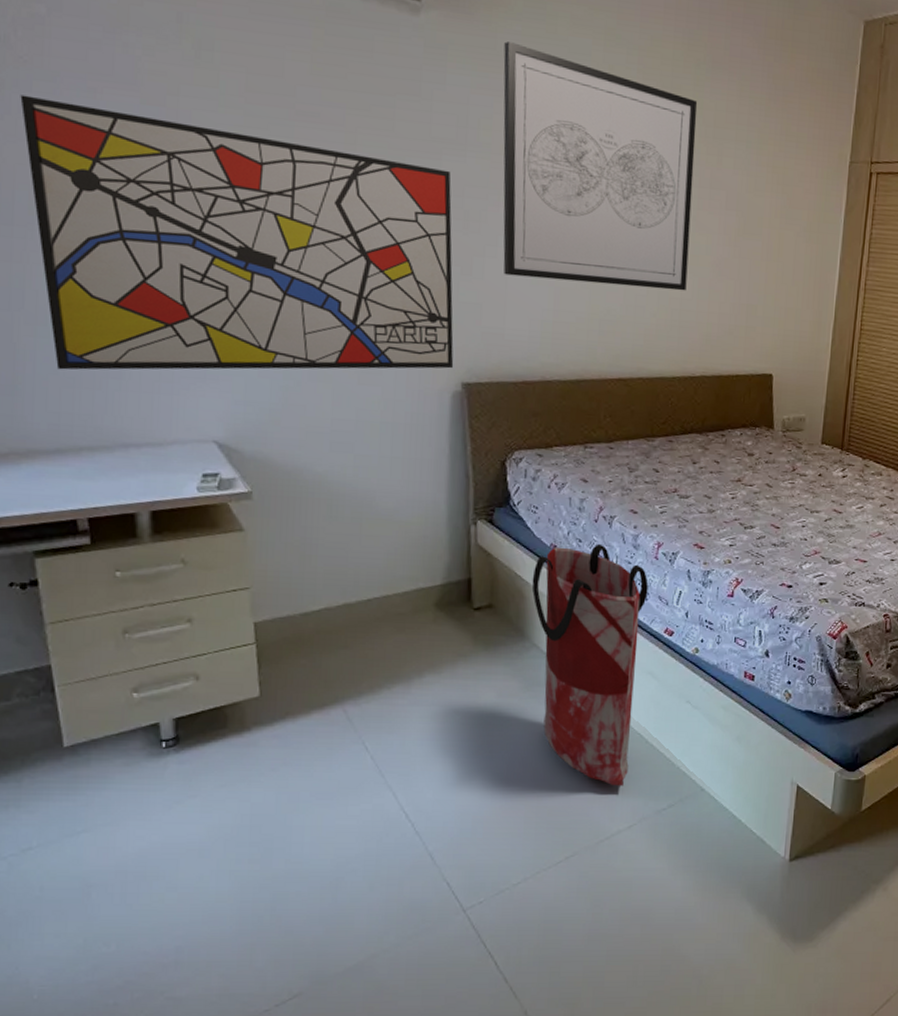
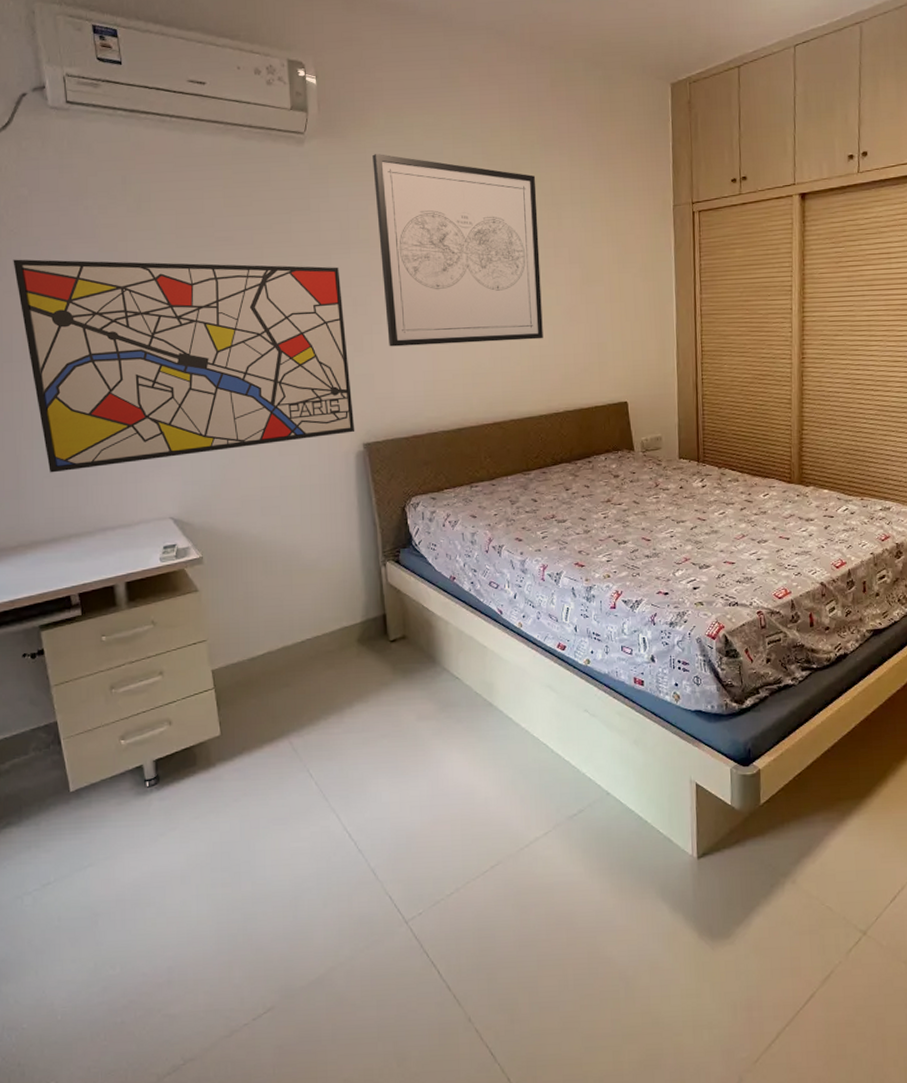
bag: present [531,543,648,786] -> none [437,571,539,796]

